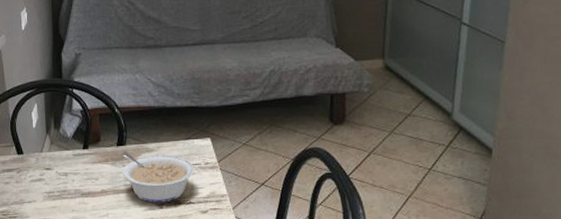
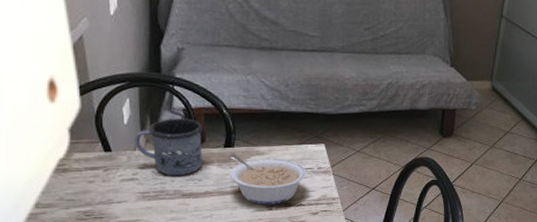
mug: none [41,119,99,176] -> present [134,118,203,176]

